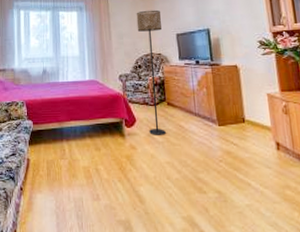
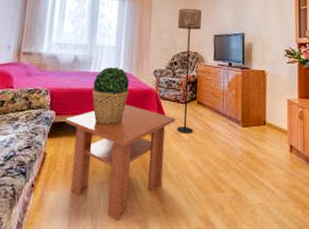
coffee table: none [42,110,147,221] -> present [65,104,176,221]
potted plant: none [63,75,98,130] -> present [92,66,130,124]

